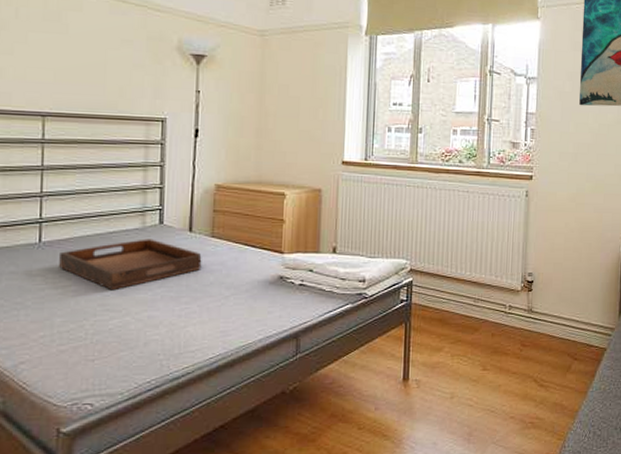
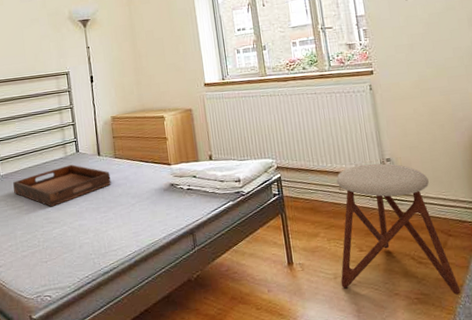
stool: none [457,276,575,420] -> present [336,163,461,295]

